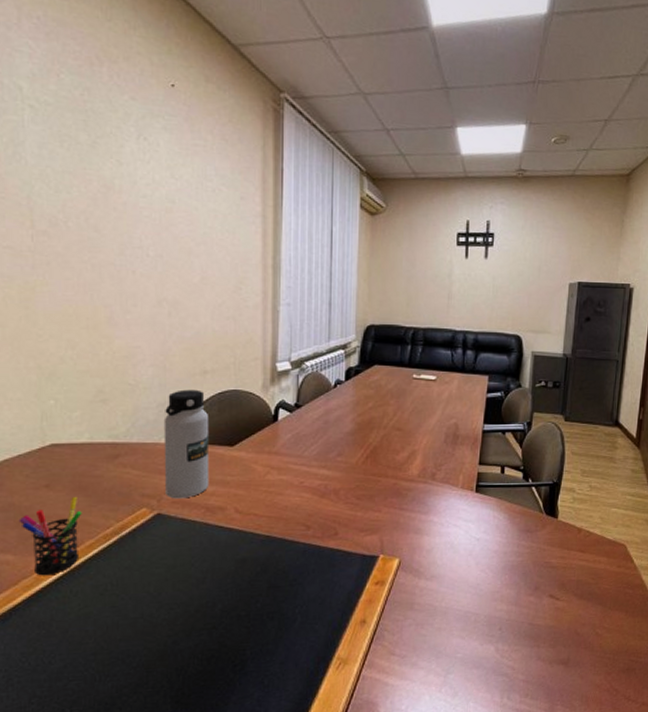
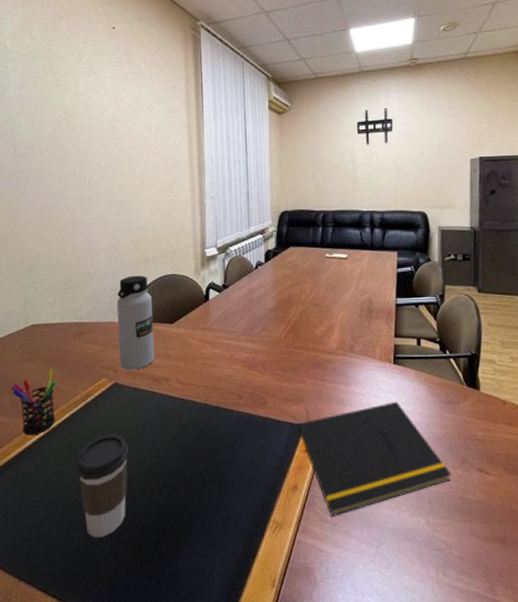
coffee cup: none [105,572,172,689] -> present [76,434,129,538]
notepad: none [367,530,524,650] -> present [295,401,452,518]

